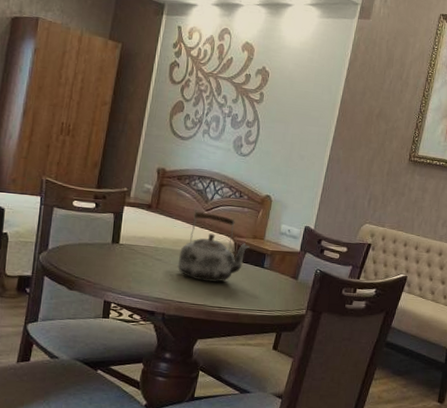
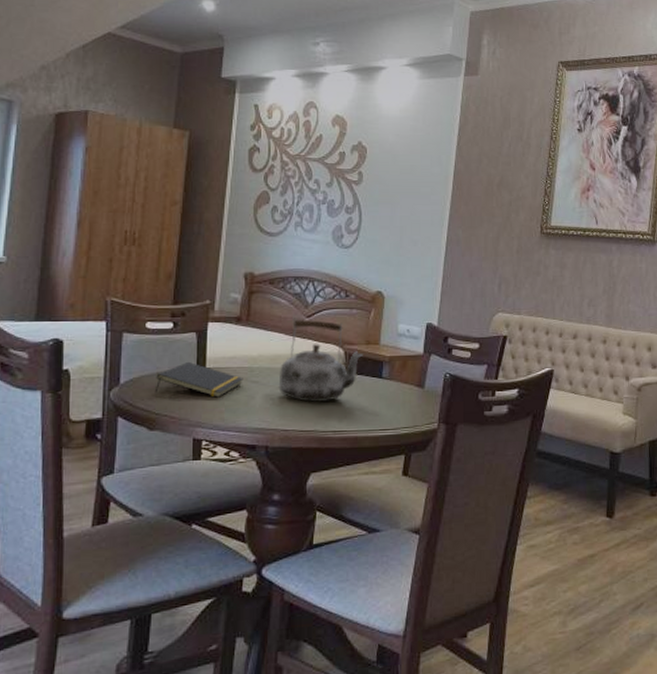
notepad: none [76,236,149,269] -> present [154,361,243,398]

